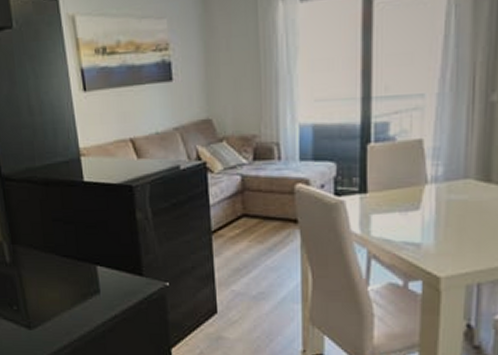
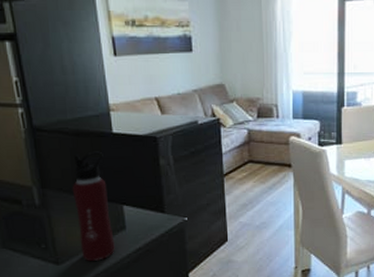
water bottle: none [42,203,89,327] -> present [72,151,115,261]

